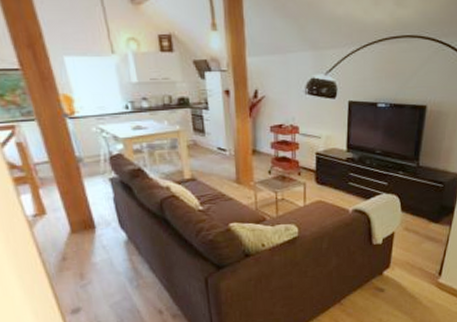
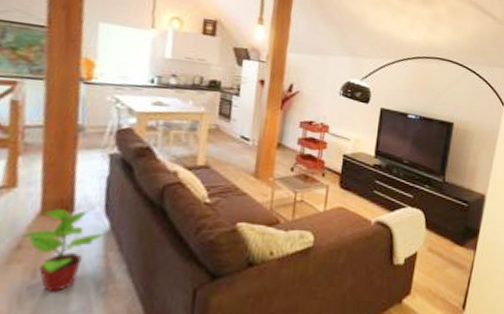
potted plant: none [64,226,125,288] -> present [22,207,105,292]

